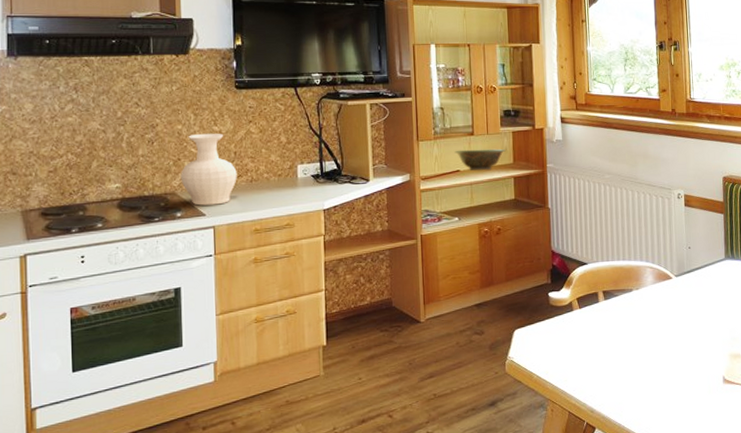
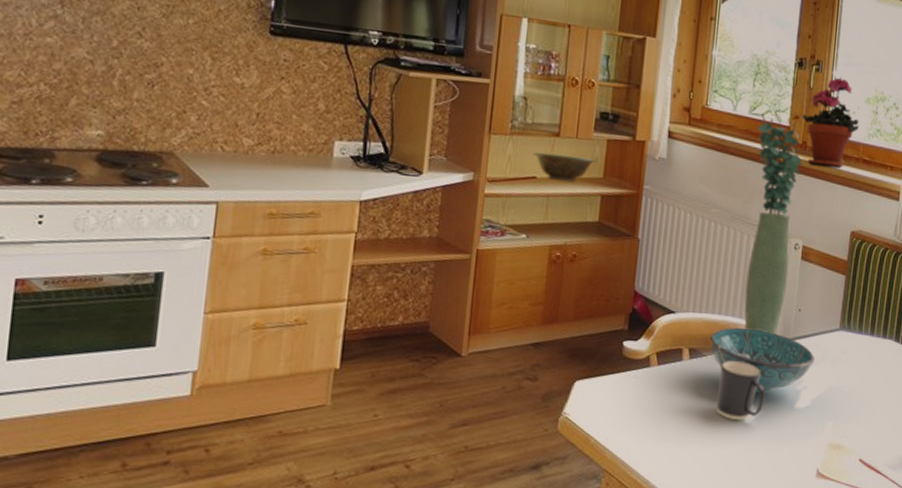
vase: present [180,133,237,206] -> none [182,83,257,176]
bowl: none [618,268,708,321] -> present [709,327,814,394]
mug: none [631,296,671,345] -> present [717,360,765,420]
vase: none [633,91,676,271] -> present [744,113,803,335]
potted plant: none [668,52,717,129] -> present [802,77,859,170]

